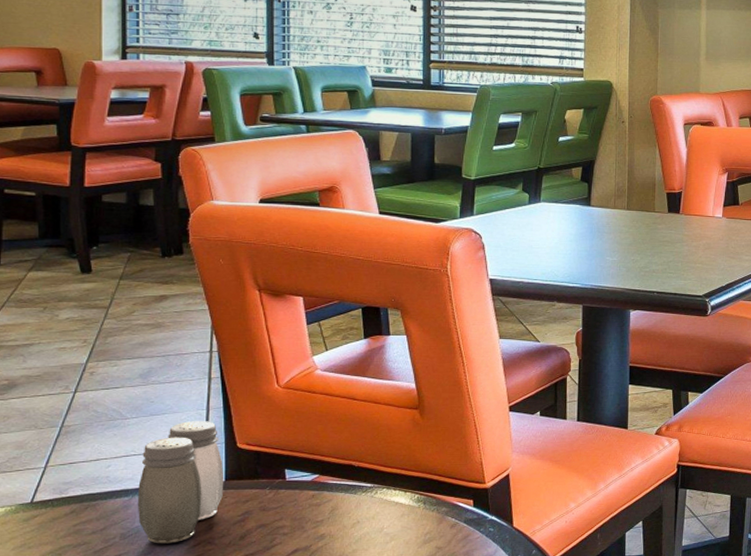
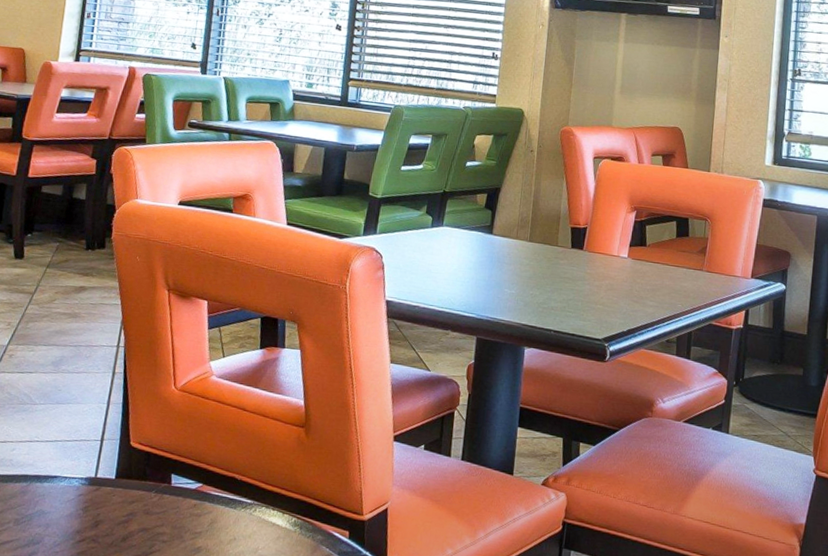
salt and pepper shaker: present [138,421,224,544] -> none [33,413,116,536]

